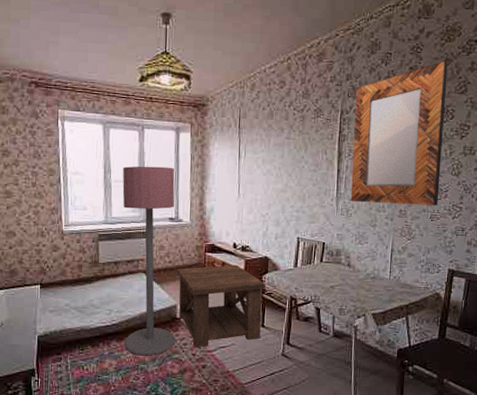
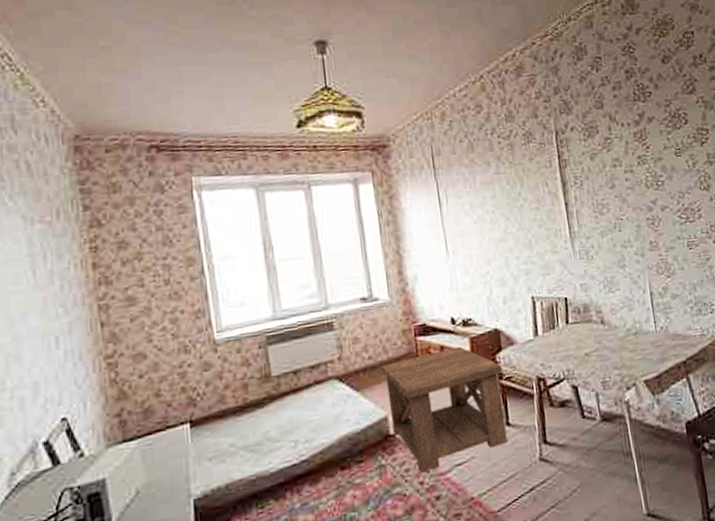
floor lamp: present [122,166,175,356] -> none [289,231,393,500]
home mirror: present [350,60,448,206] -> none [568,58,693,241]

